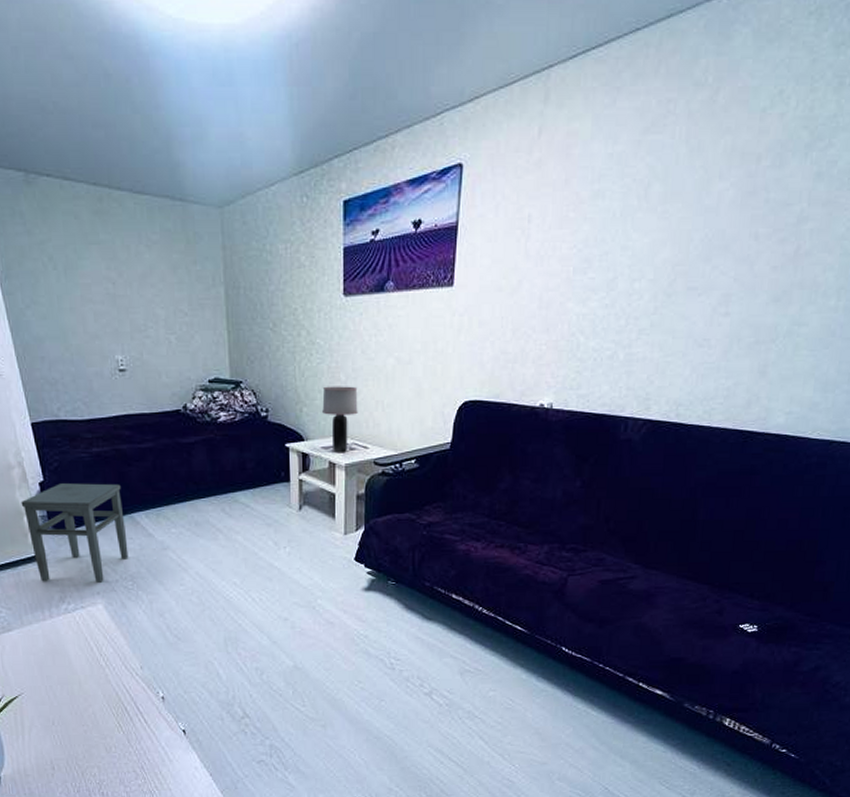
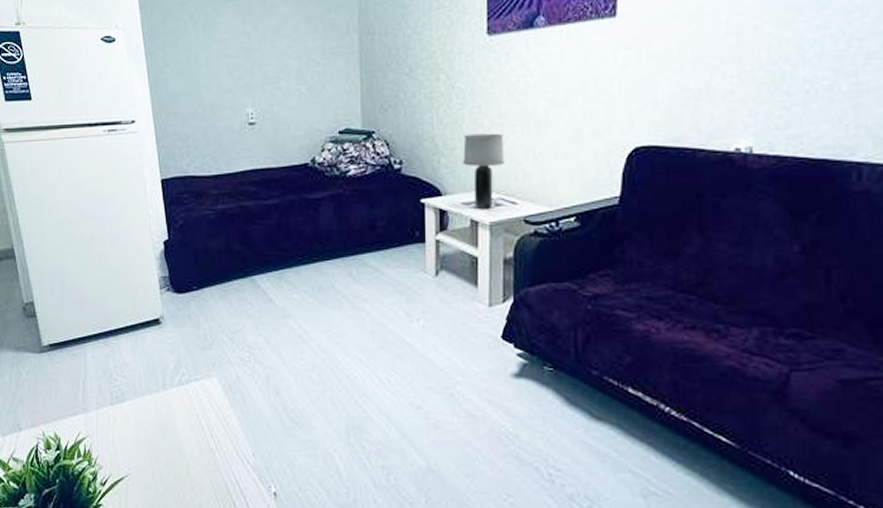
stool: present [21,483,129,583] -> none [145,242,247,352]

